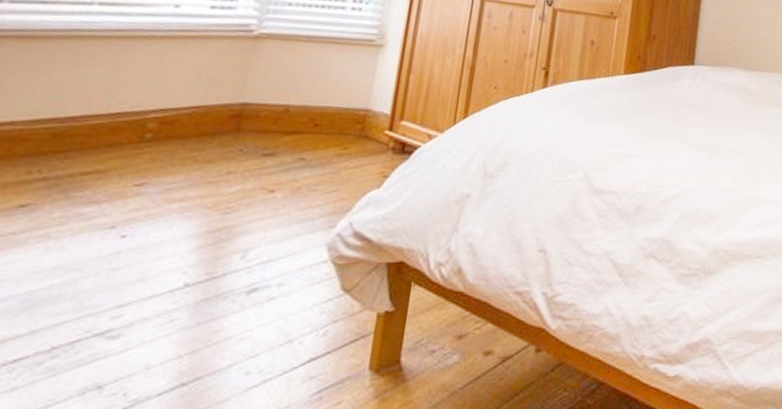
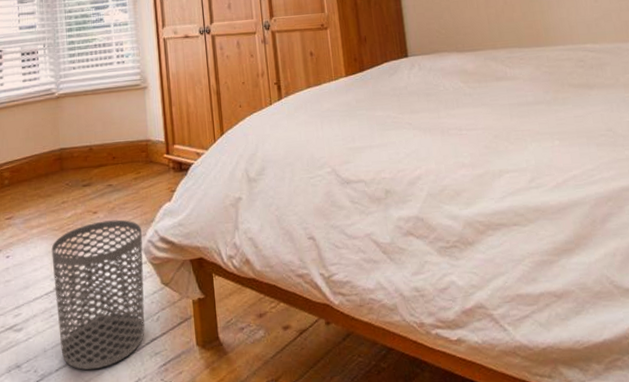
waste bin: none [172,203,331,396] -> present [51,219,145,370]

